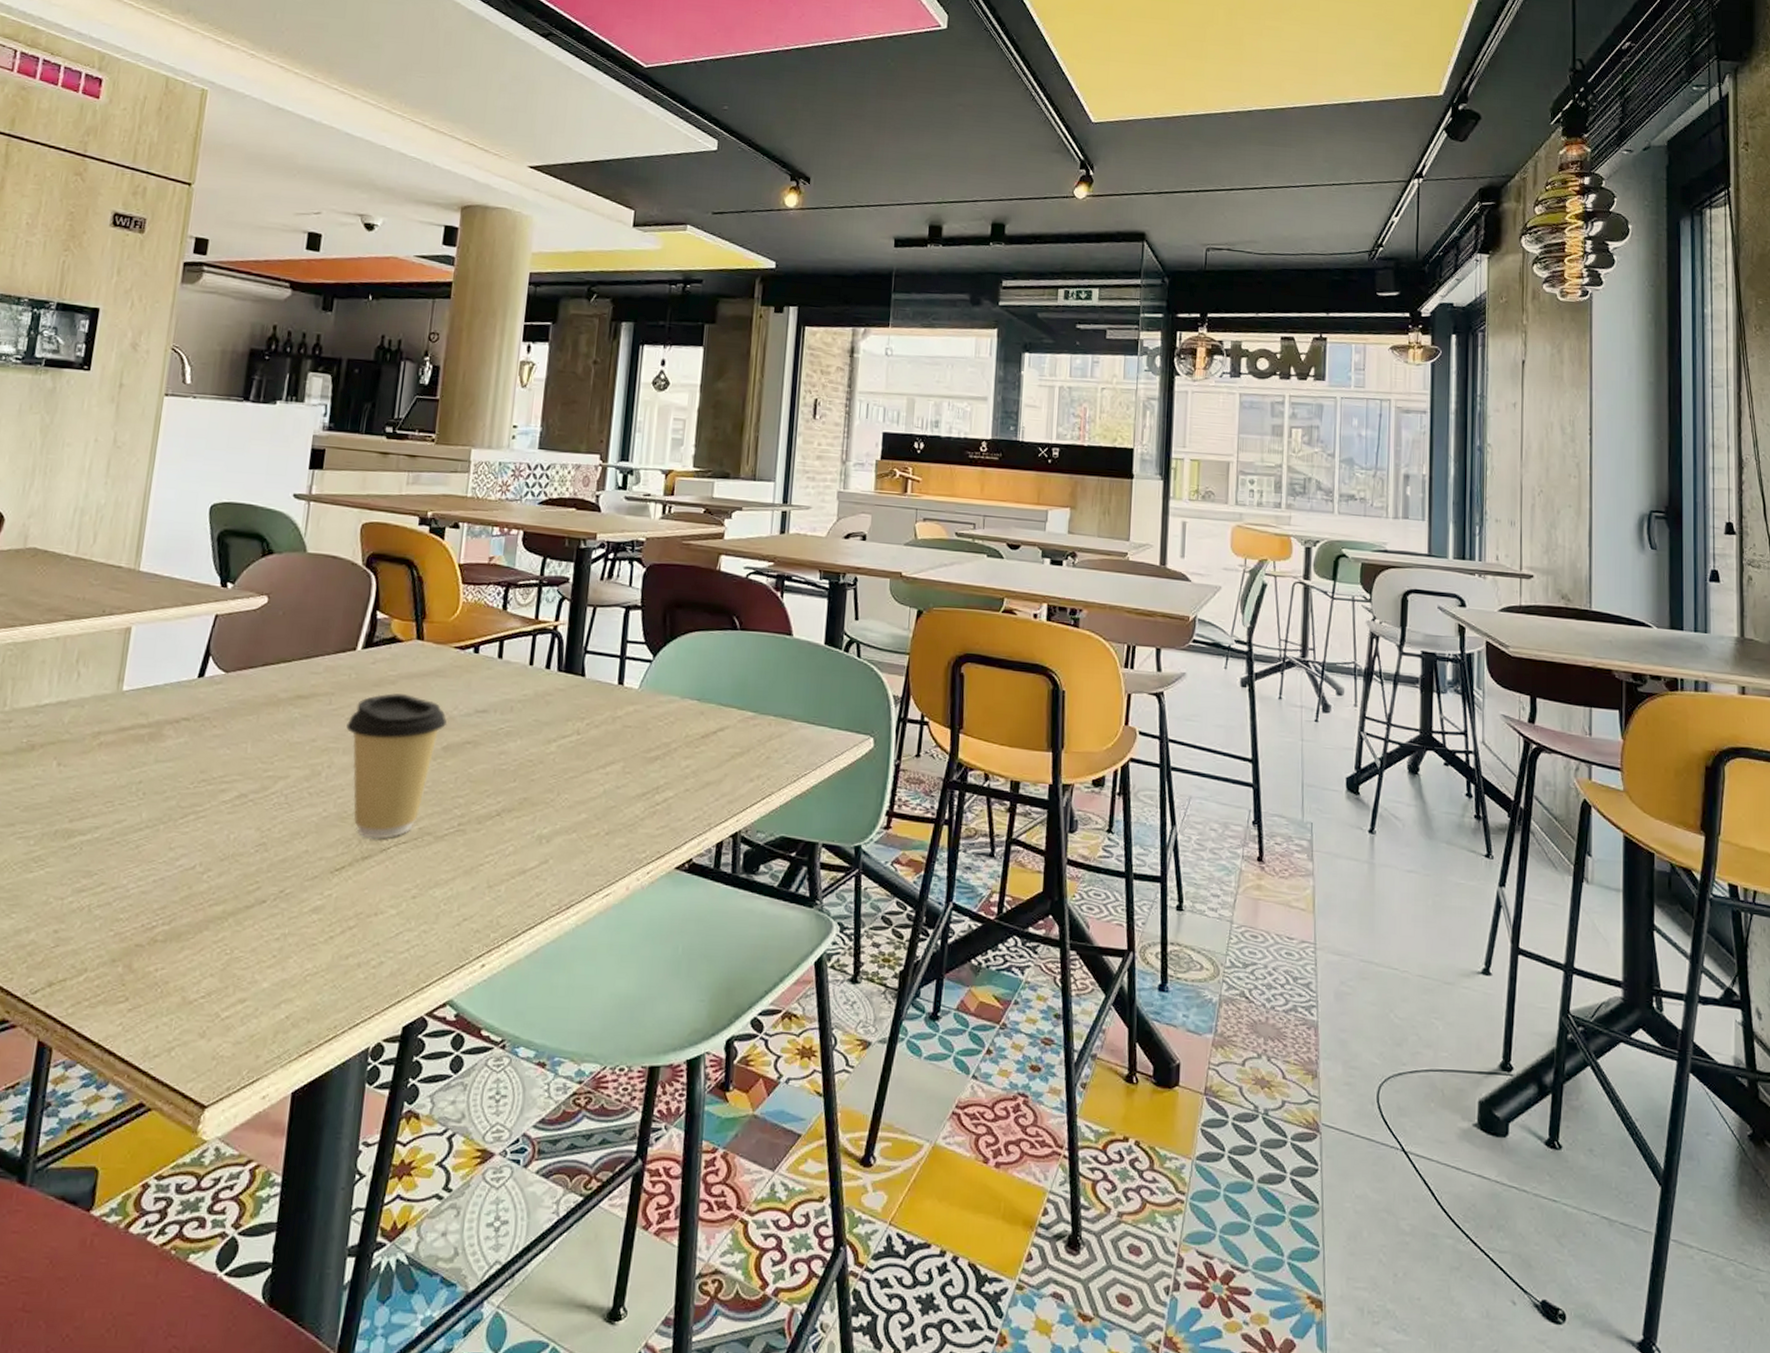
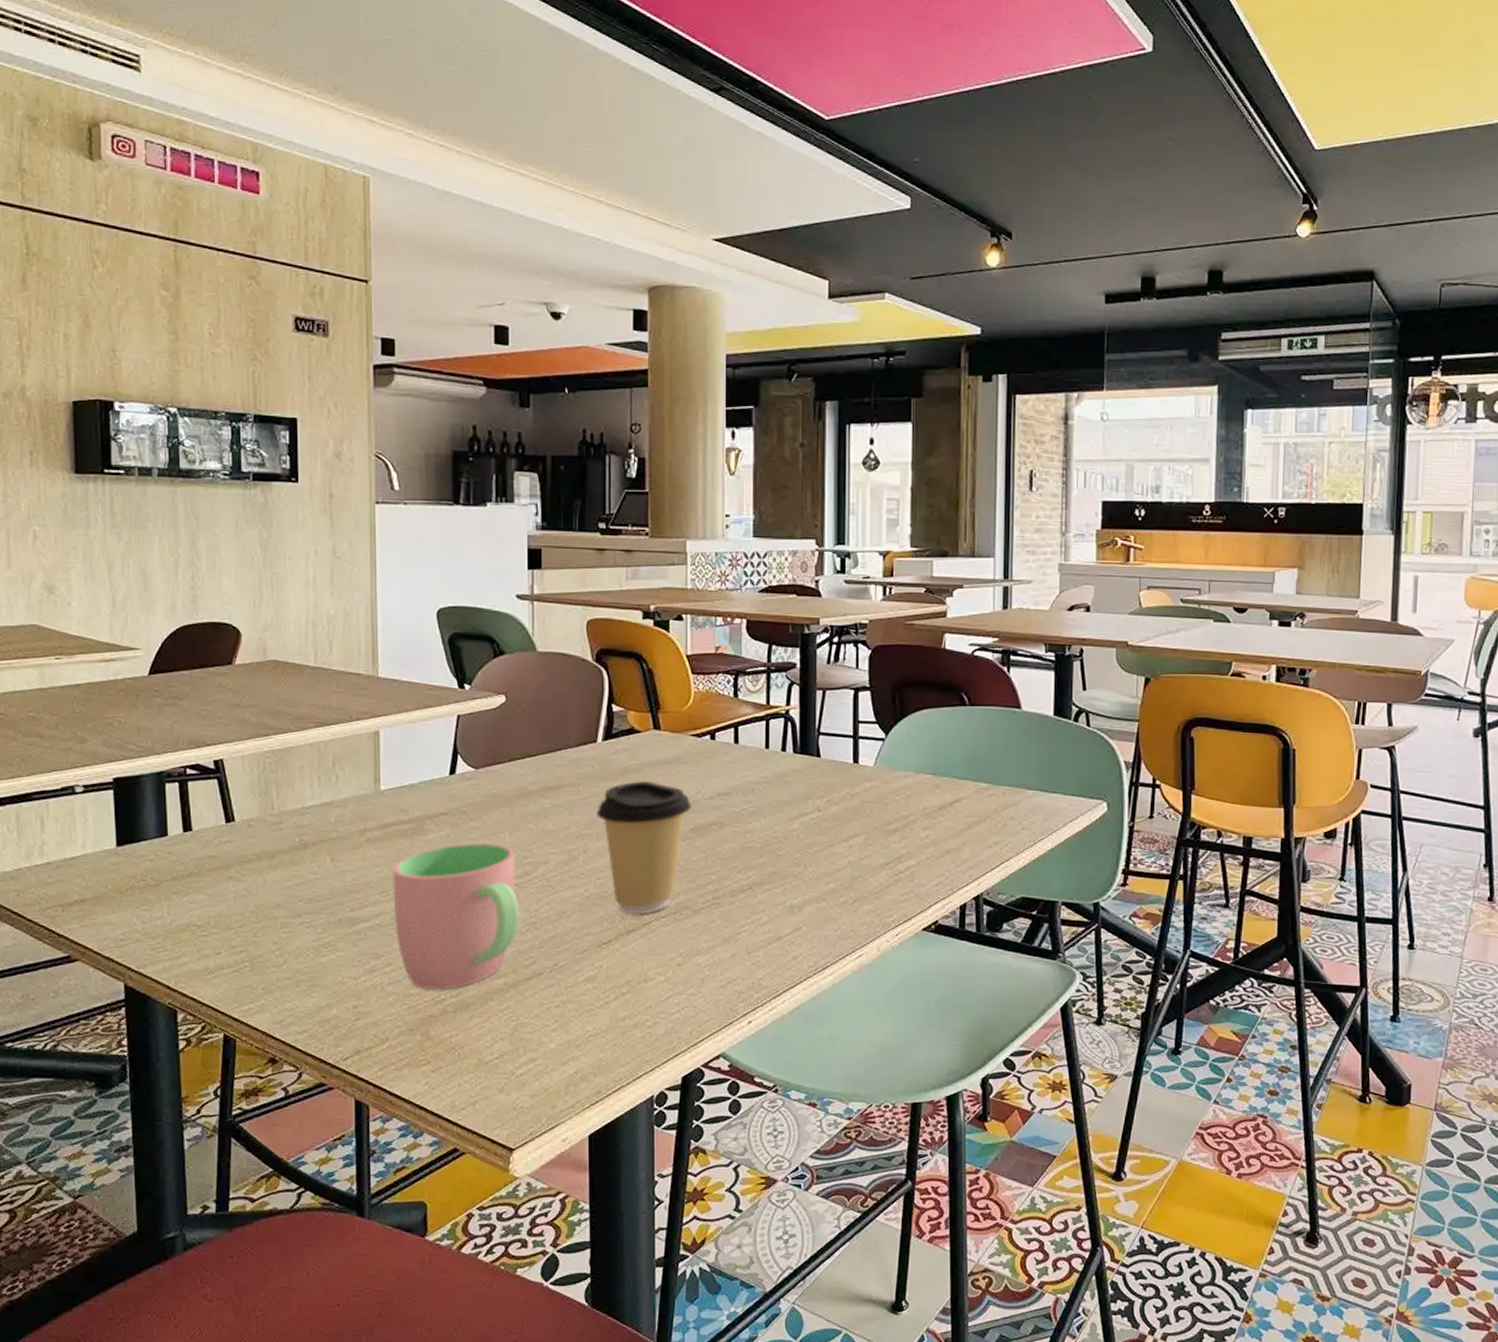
cup: none [113,751,255,916] -> present [392,842,519,990]

